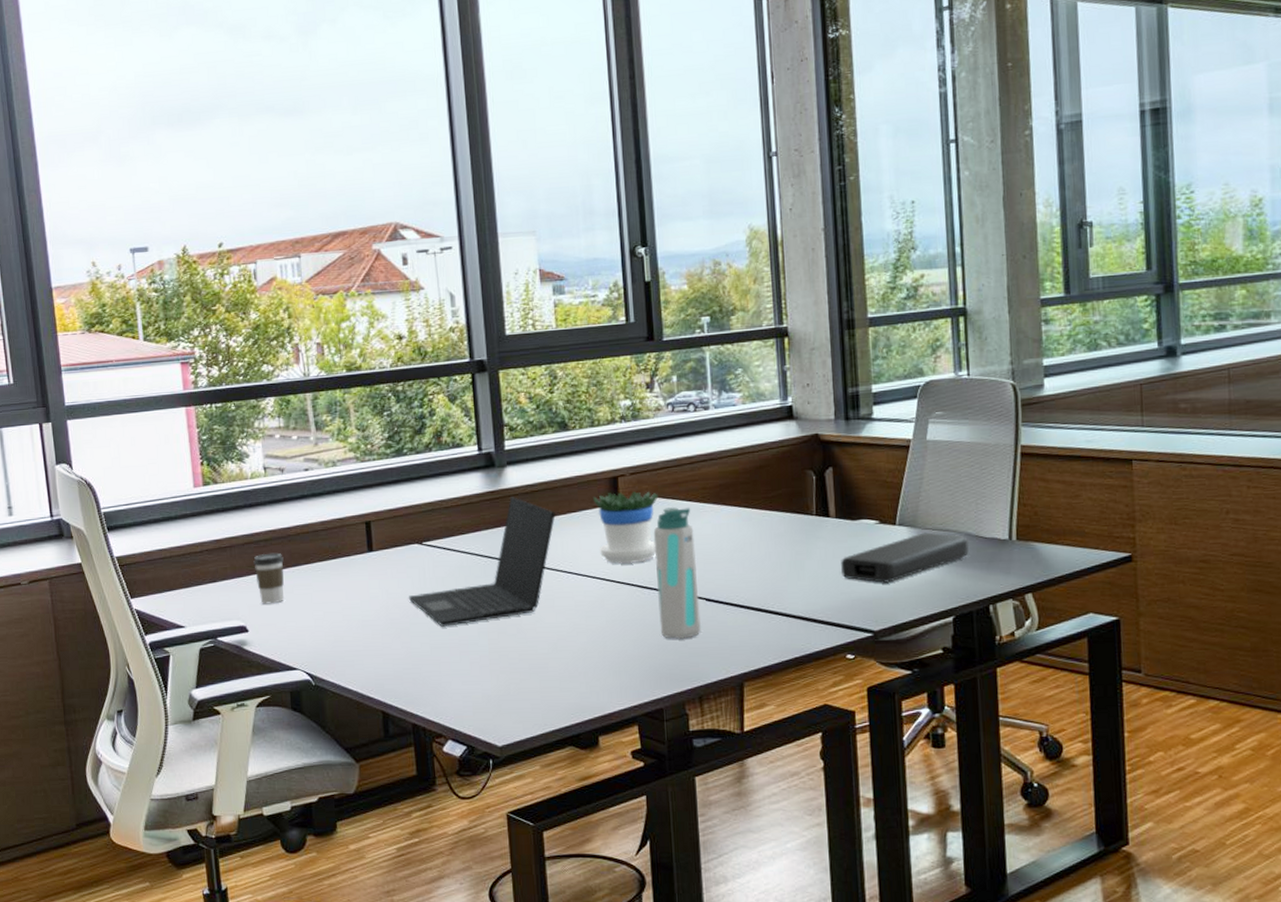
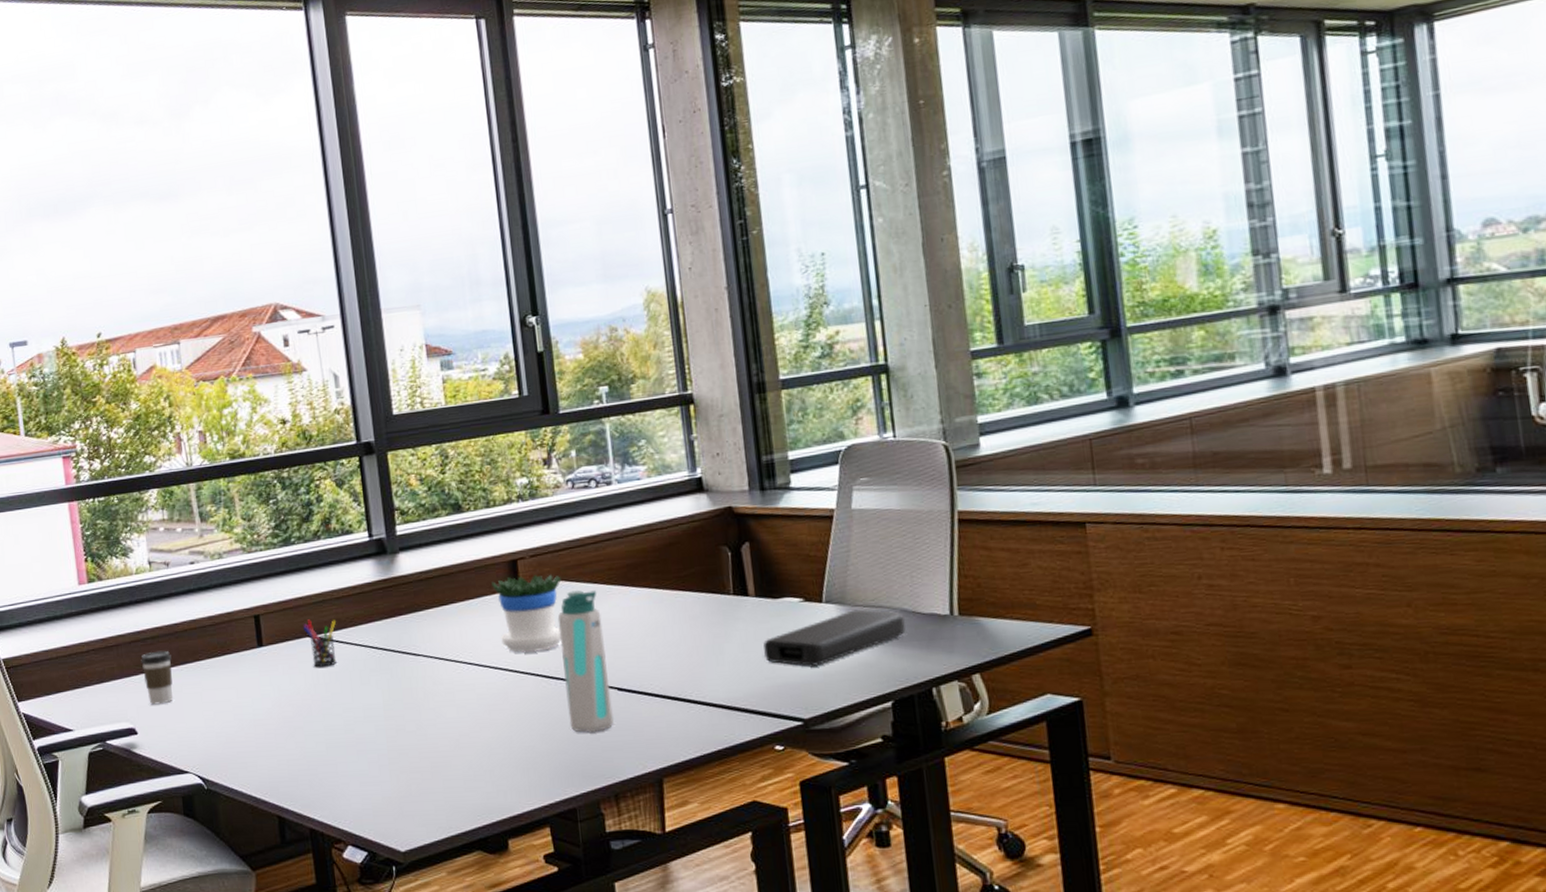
laptop: present [408,497,556,627] -> none [301,584,453,724]
pen holder: none [412,527,444,573] -> present [303,619,337,667]

